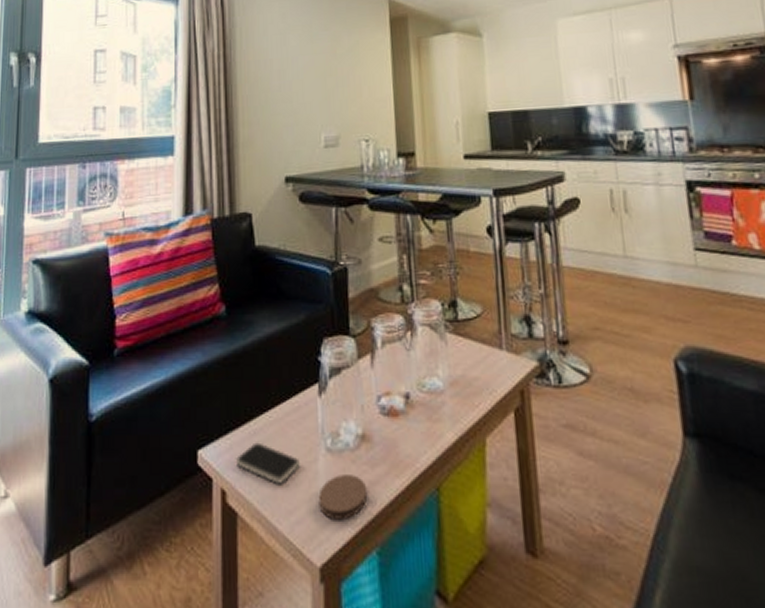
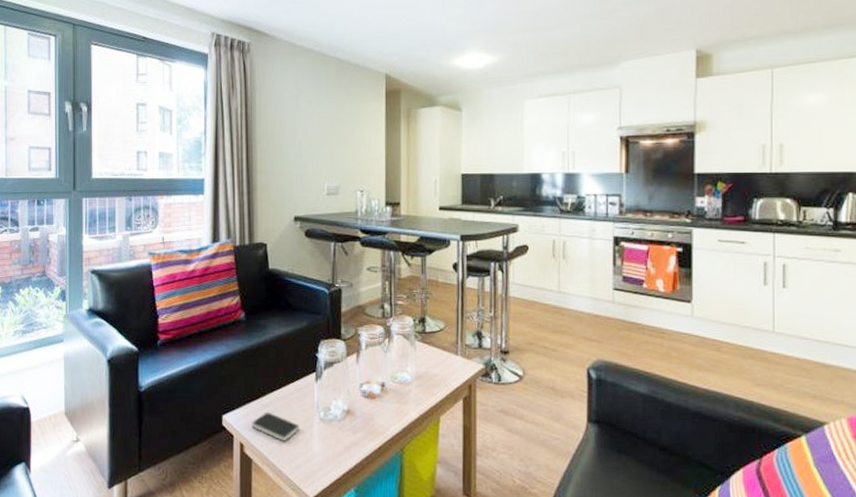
coaster: present [318,475,368,519] -> none [313,437,350,467]

